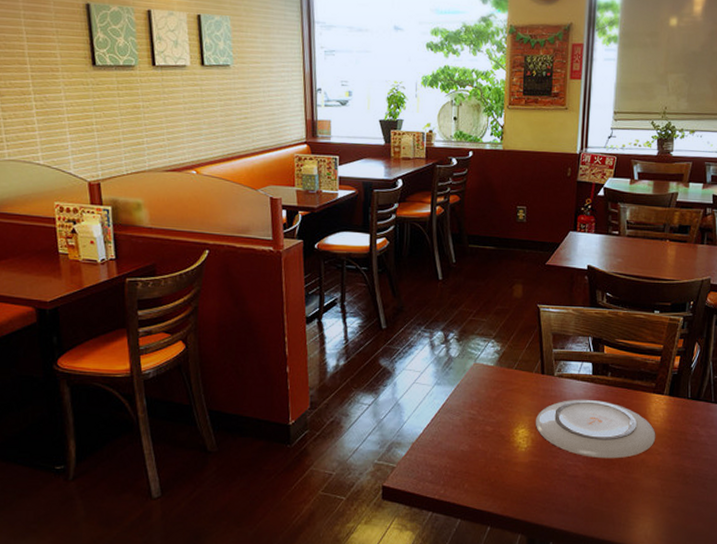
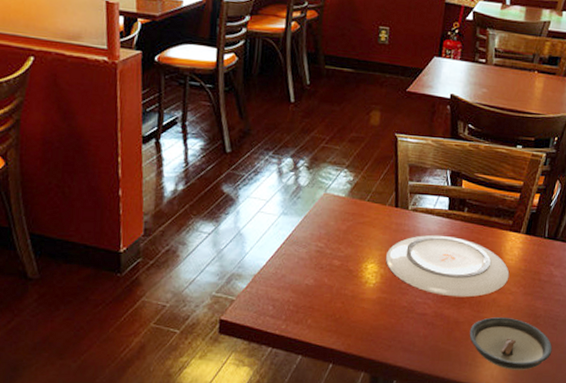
saucer: none [620,477,704,530] -> present [469,316,553,370]

